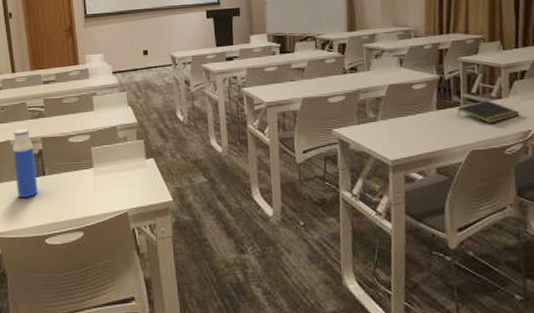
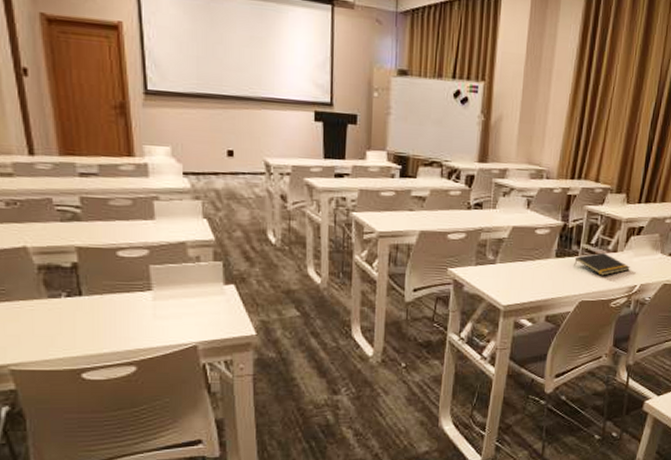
water bottle: present [12,128,38,199] -> none [31,232,71,323]

